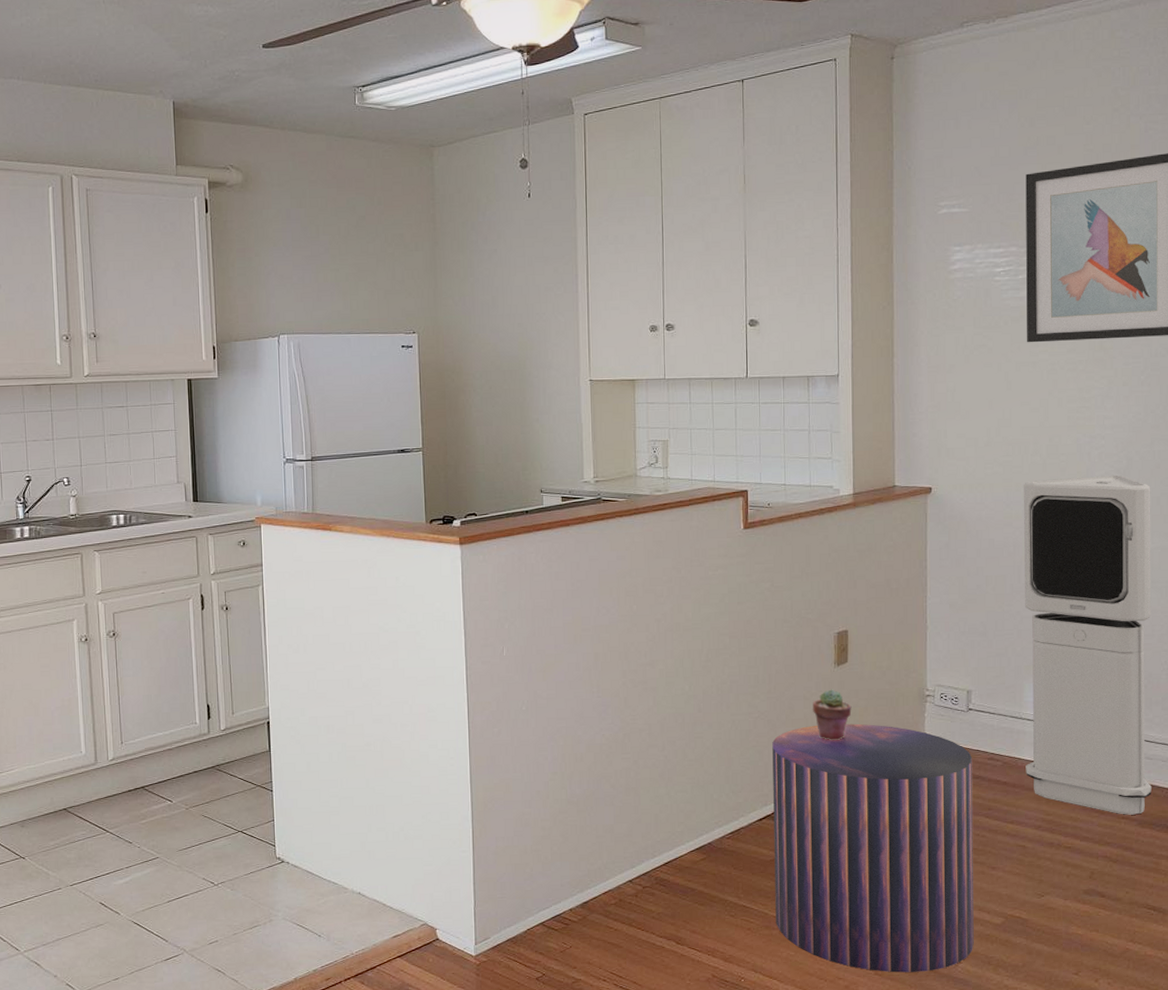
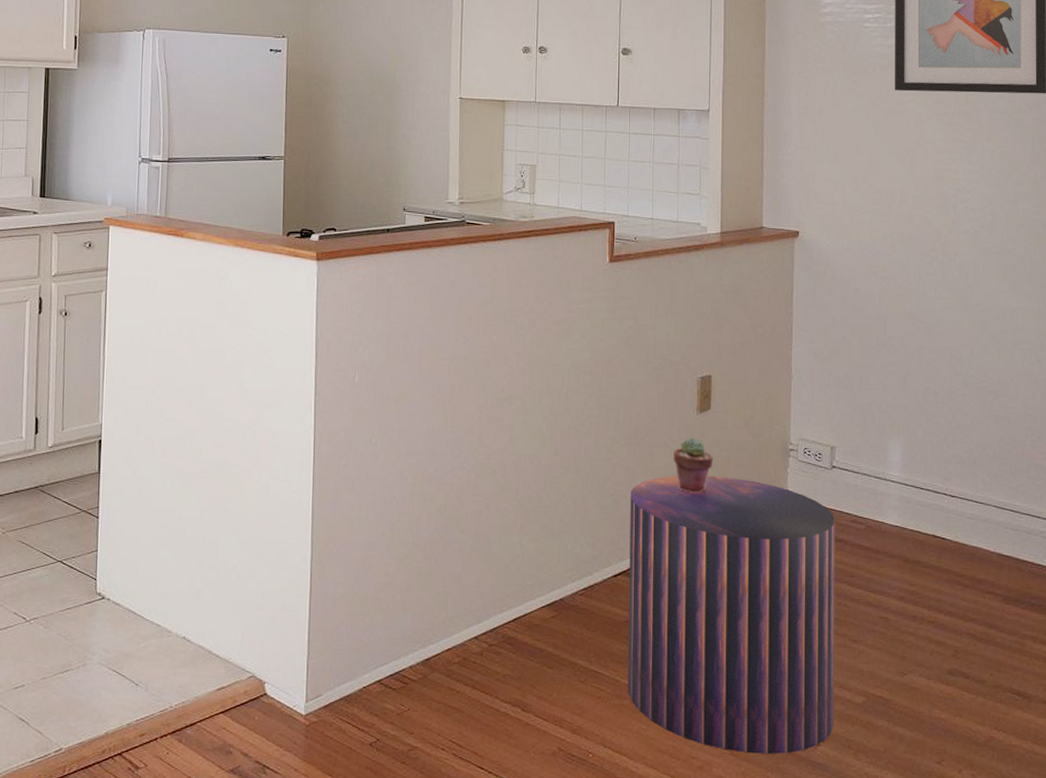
air purifier: present [1023,474,1152,815] -> none [889,230,1016,590]

